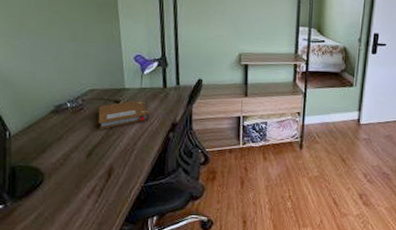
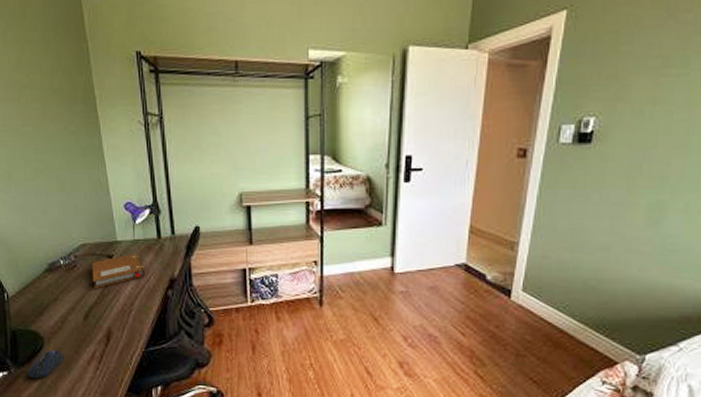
computer mouse: none [24,185,63,211] -> present [27,350,63,379]

